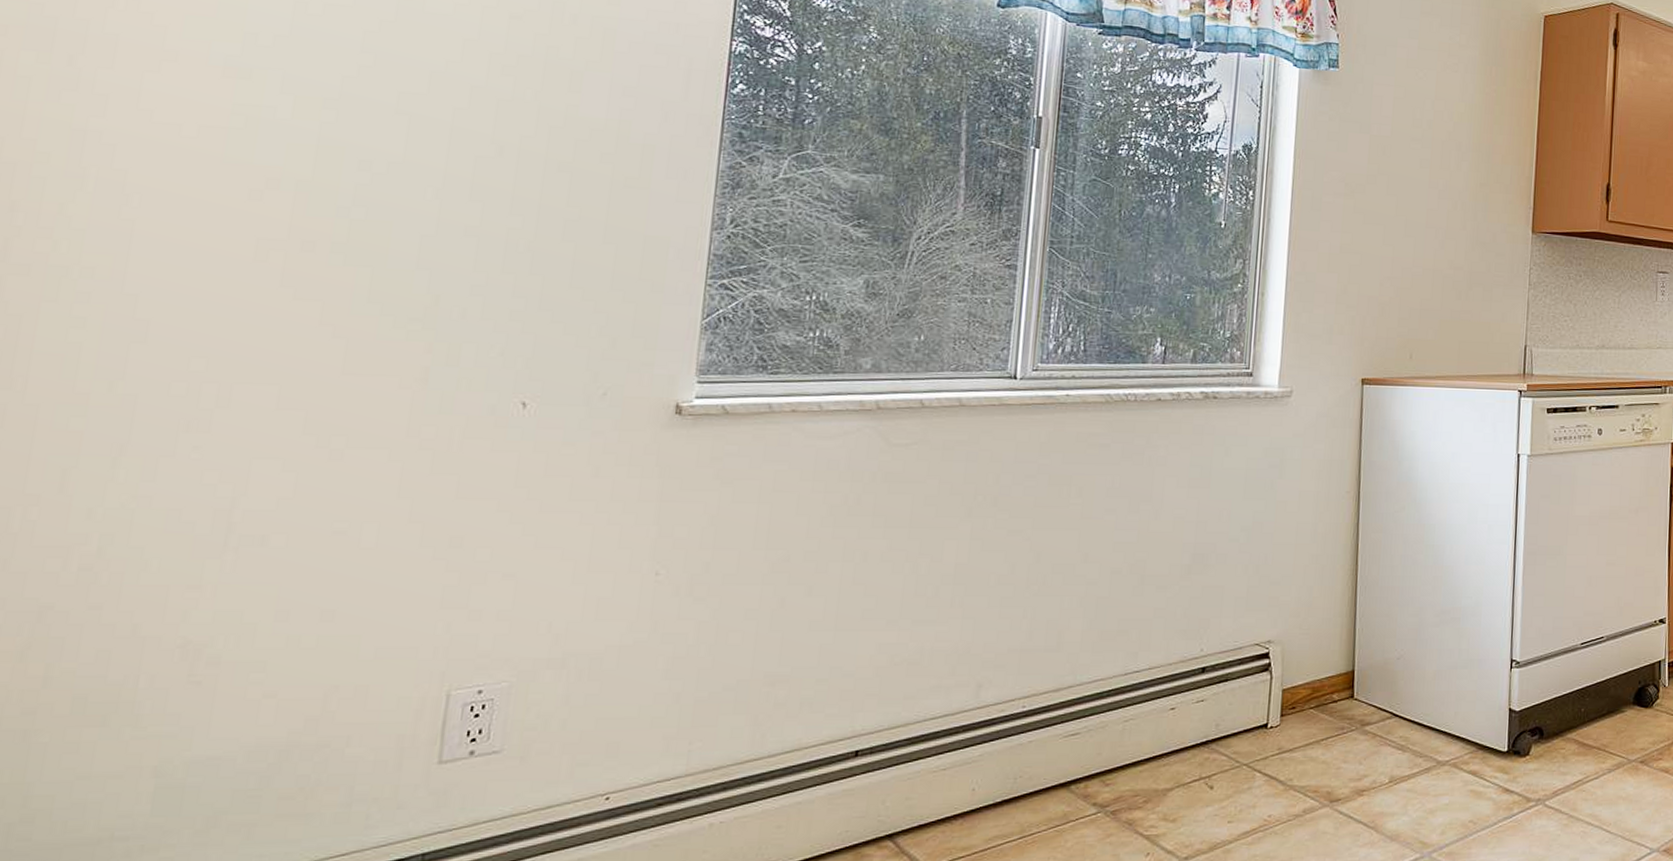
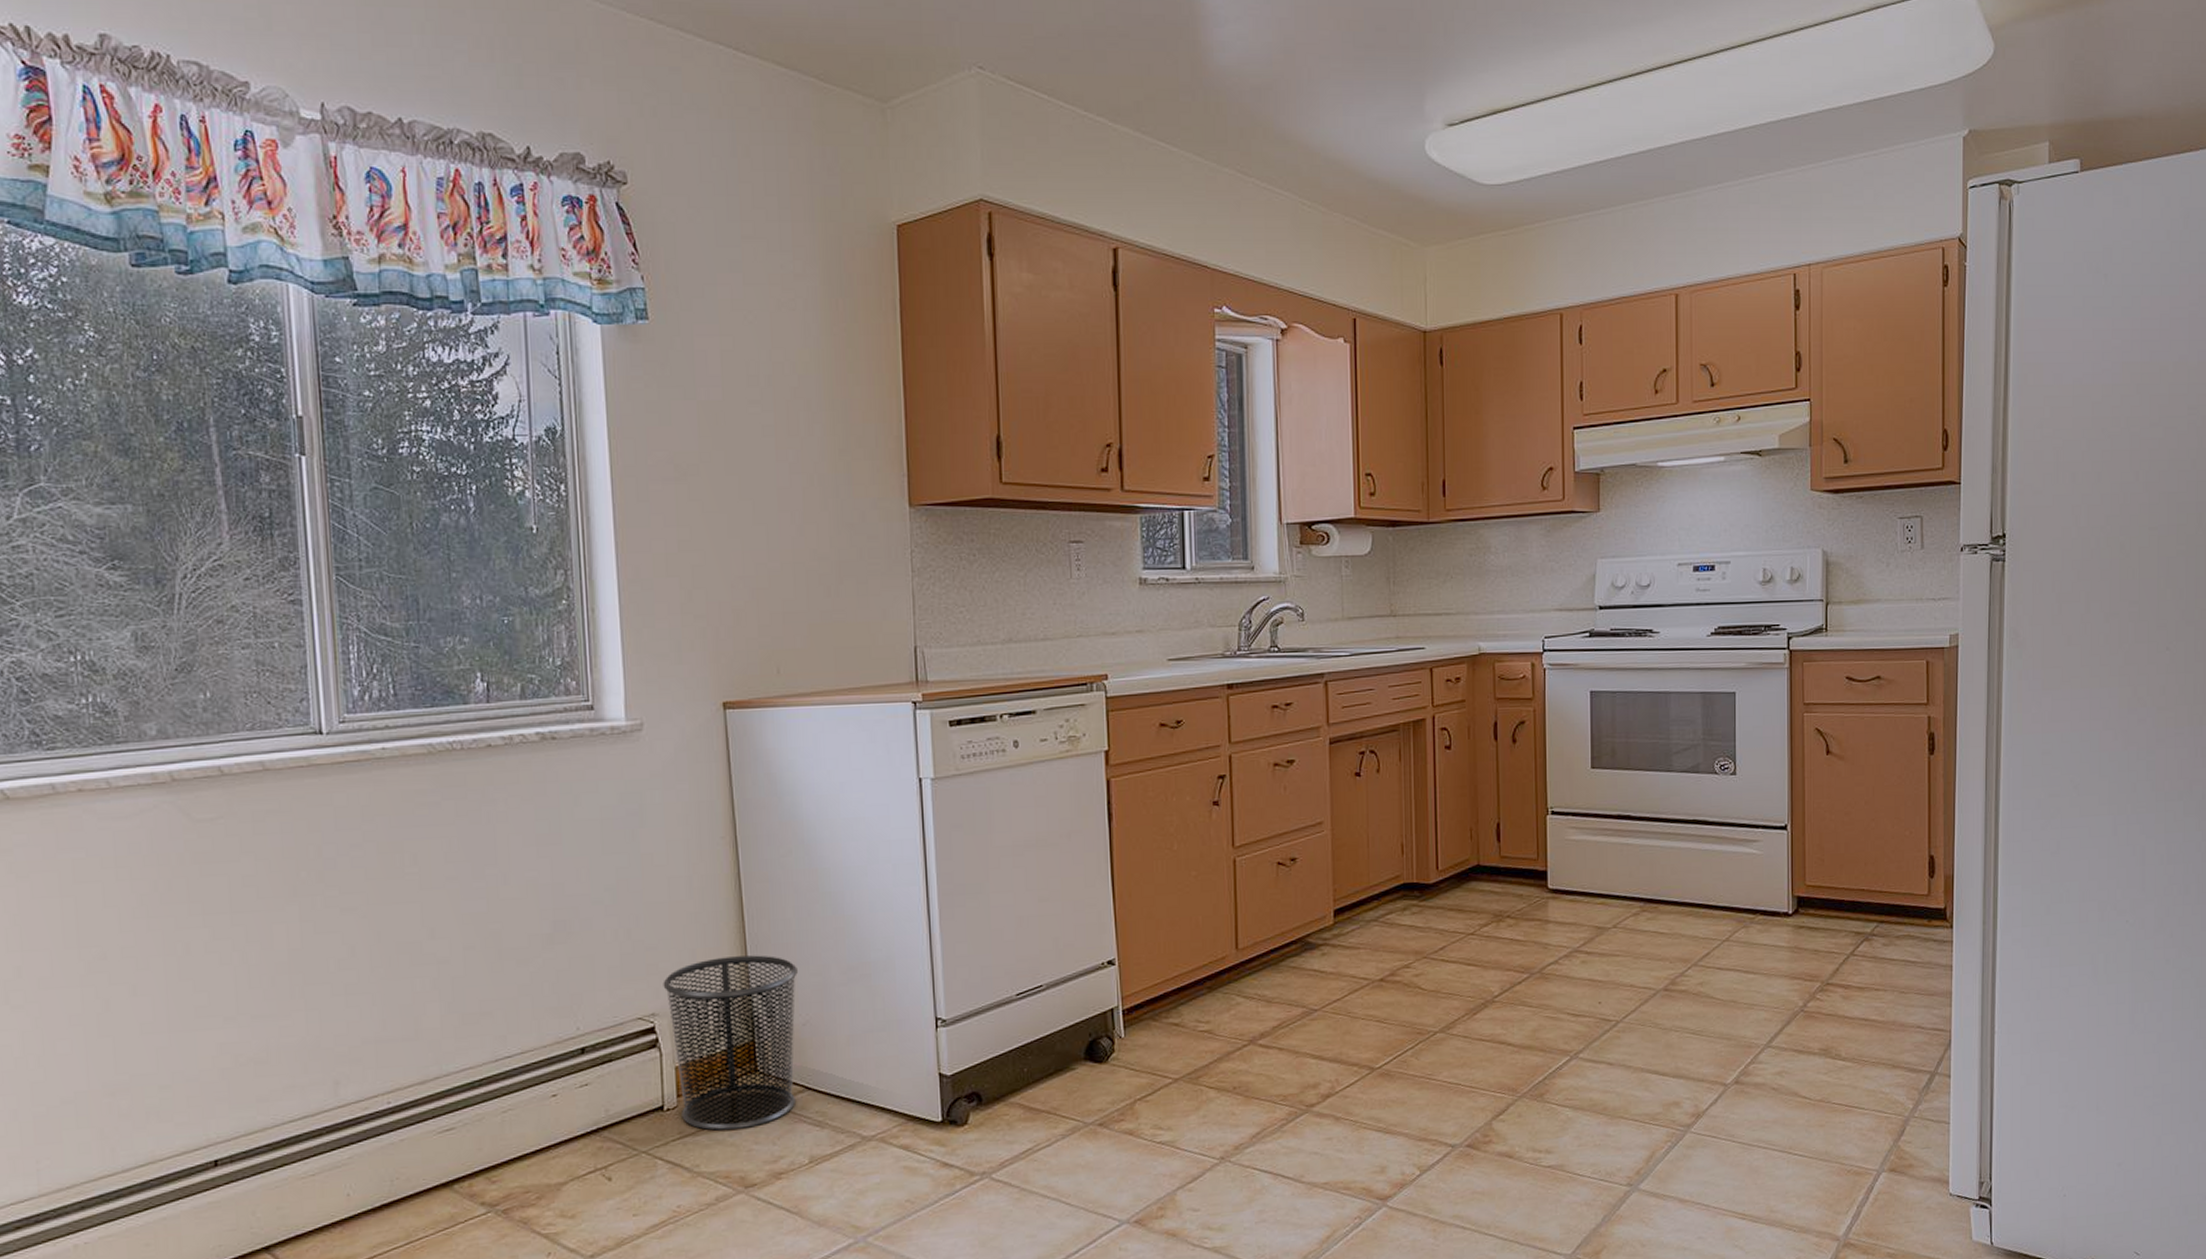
waste bin: none [1281,595,1398,750] -> present [663,955,798,1132]

